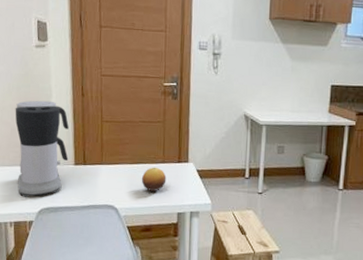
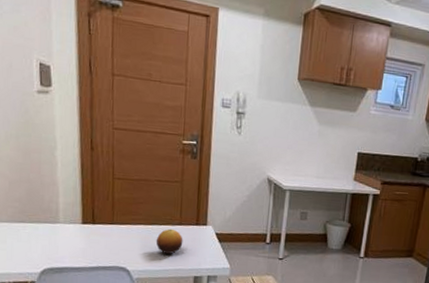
coffee maker: present [15,100,69,197] -> none [13,151,76,257]

